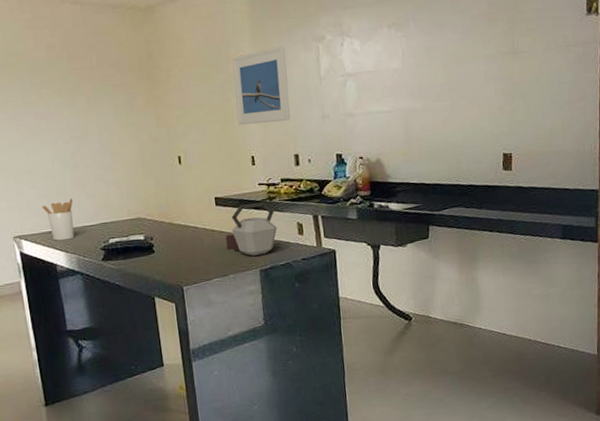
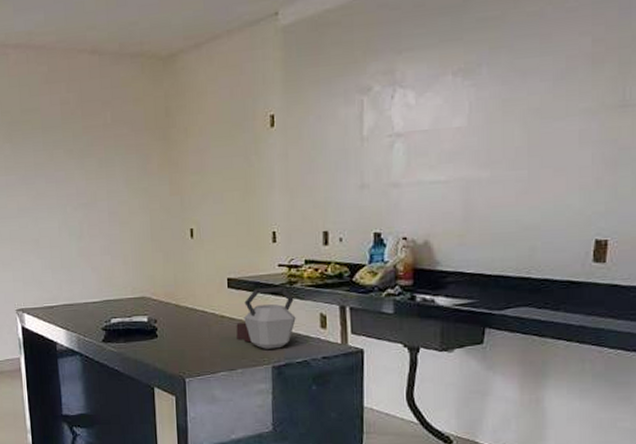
utensil holder: present [41,198,75,241] -> none [46,271,78,317]
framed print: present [232,46,291,125] -> none [258,100,323,194]

